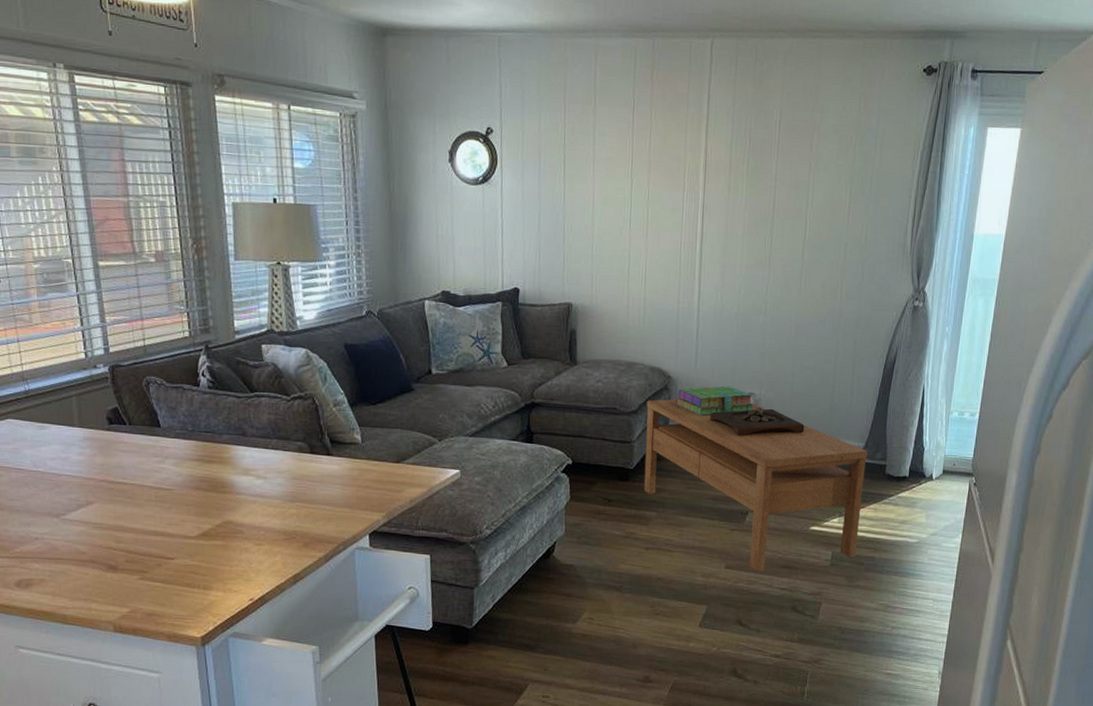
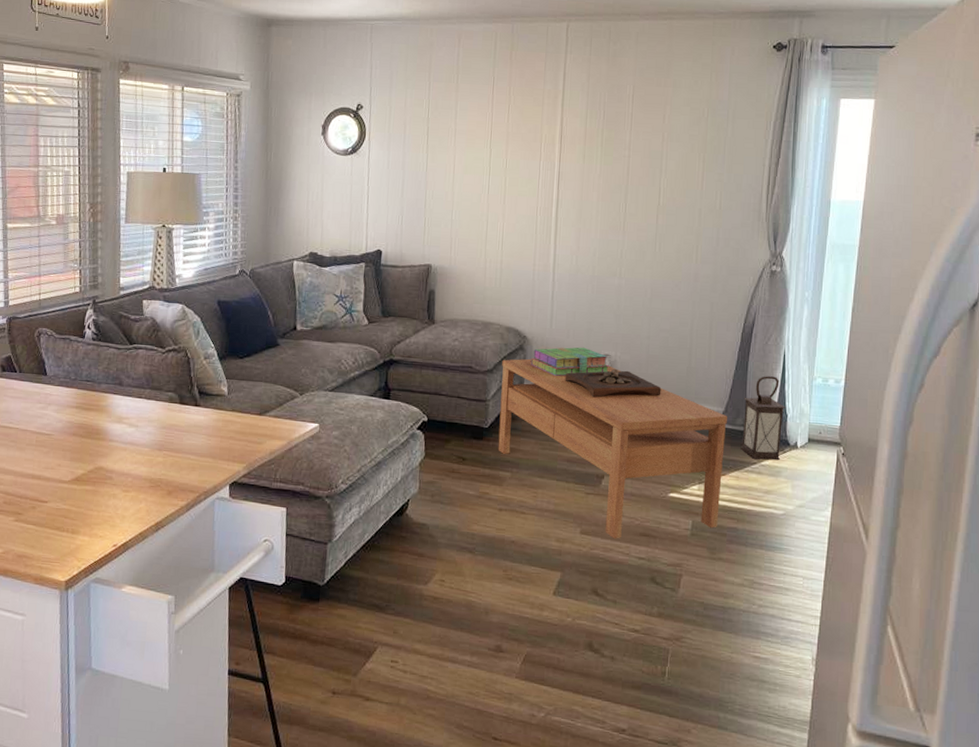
lantern: none [879,411,924,492] -> present [740,376,787,460]

